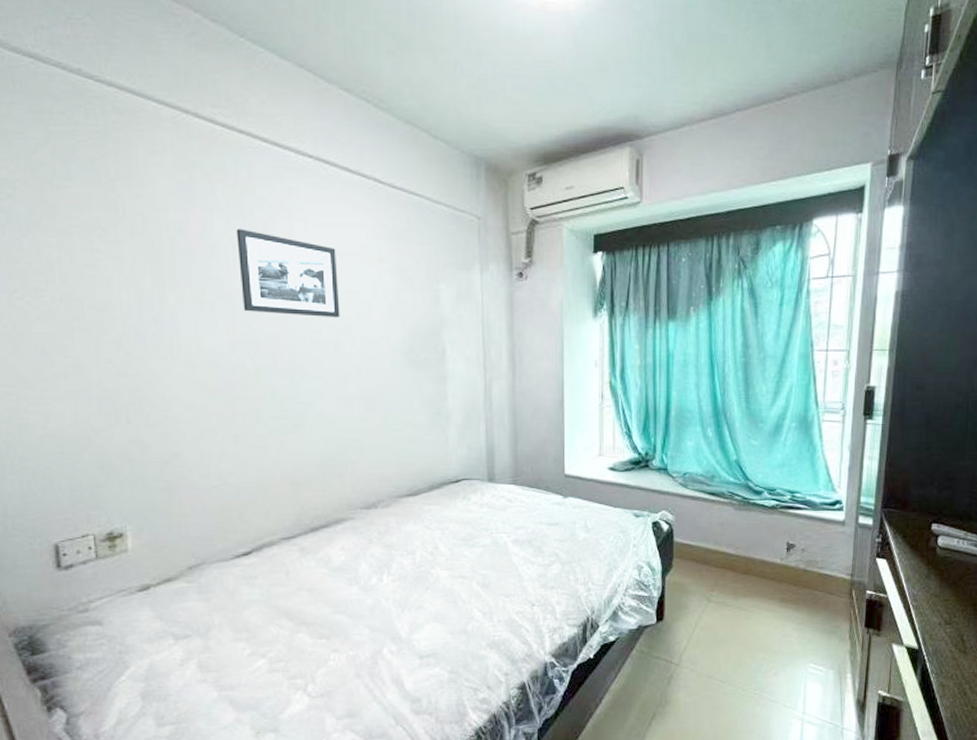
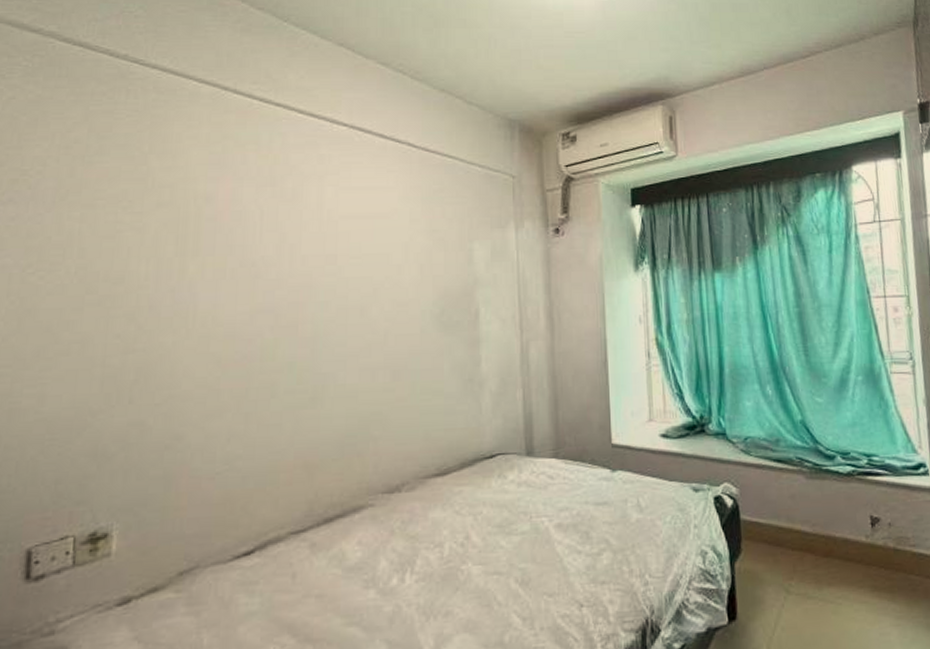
picture frame: present [236,228,340,318] -> none [265,196,369,282]

